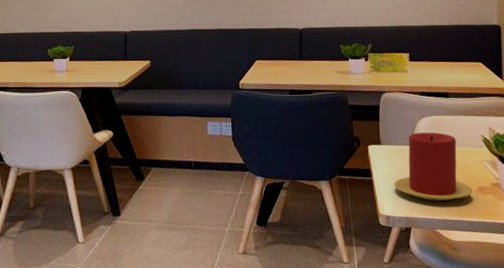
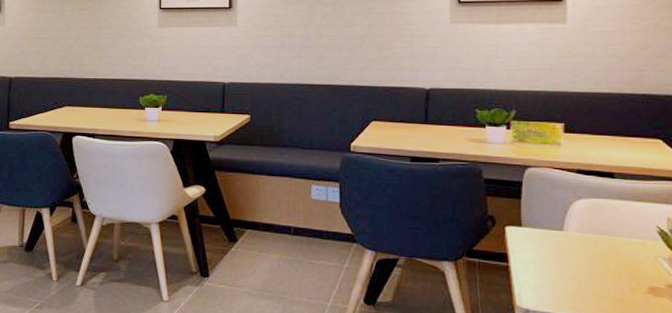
candle: present [394,132,473,201] -> none [536,216,641,299]

